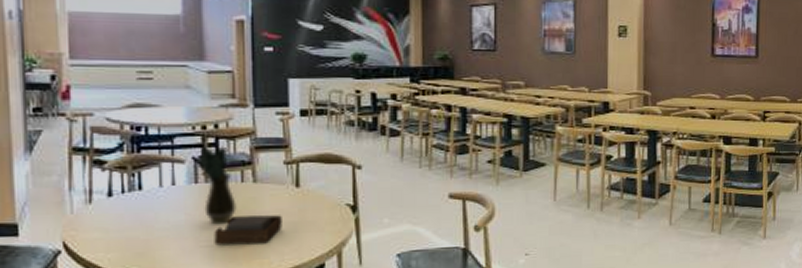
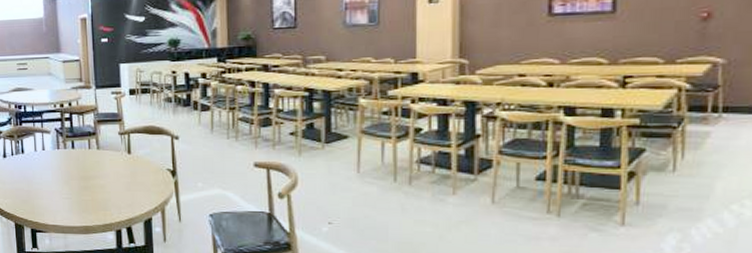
vase: present [196,144,237,225] -> none [57,119,86,182]
napkin holder: present [214,215,282,246] -> none [71,176,119,199]

